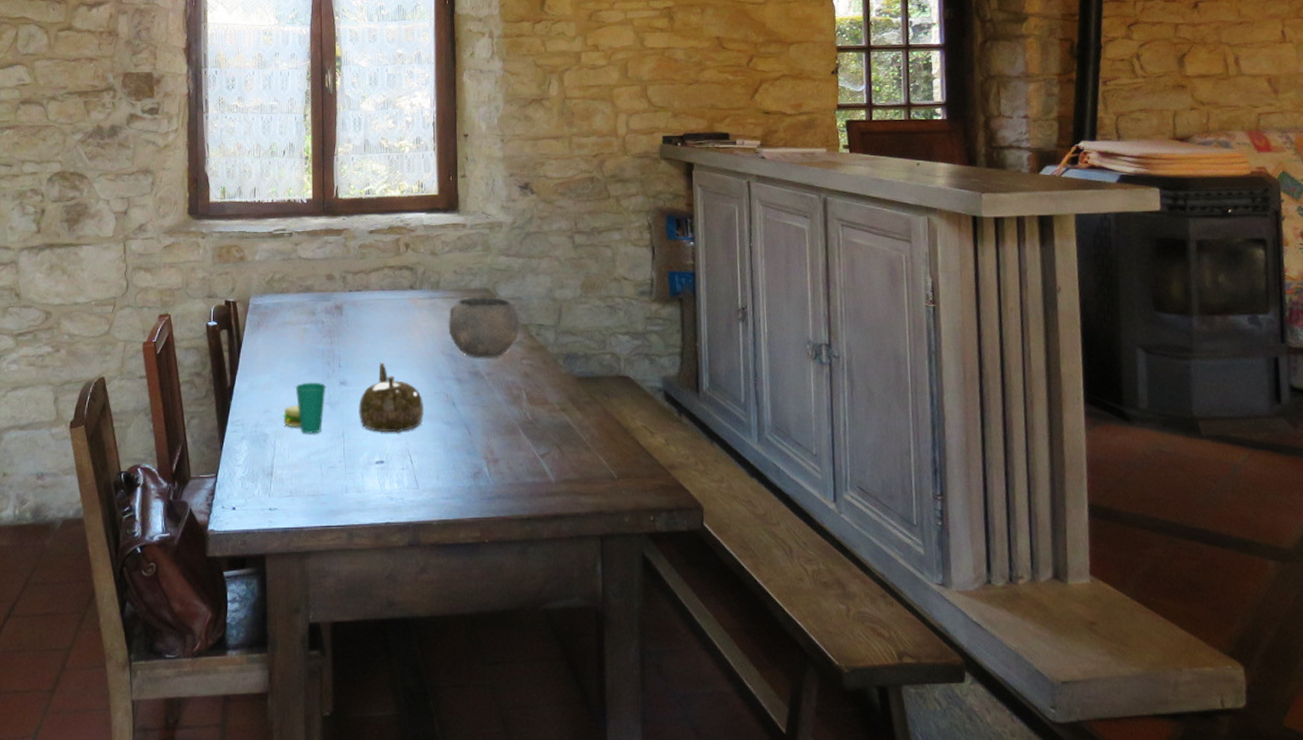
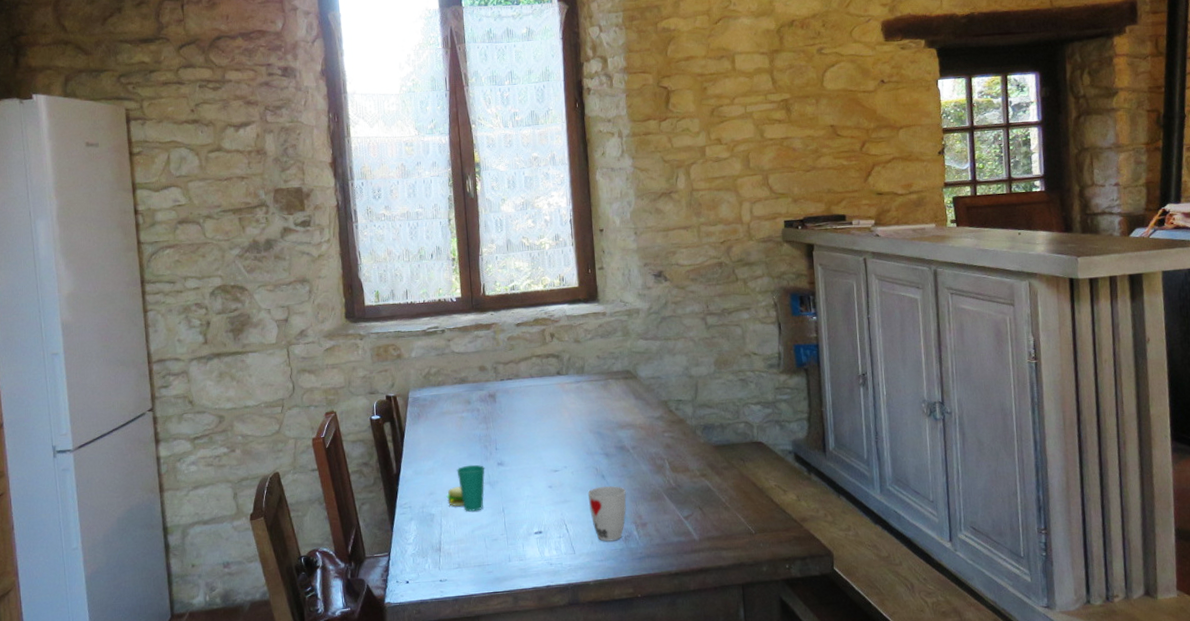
teapot: present [359,361,423,433] -> none [516,442,576,506]
cup: none [436,414,478,477] -> present [587,485,627,542]
bowl: present [448,296,520,358] -> none [594,377,660,434]

